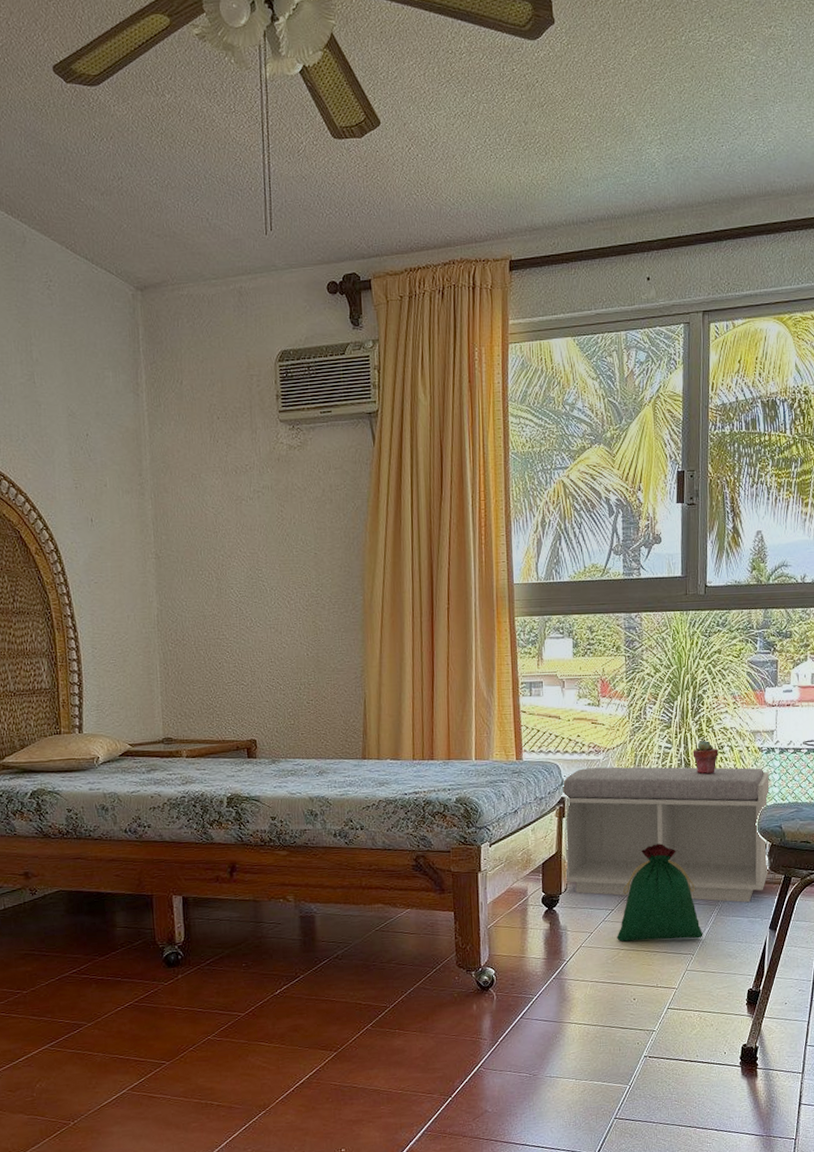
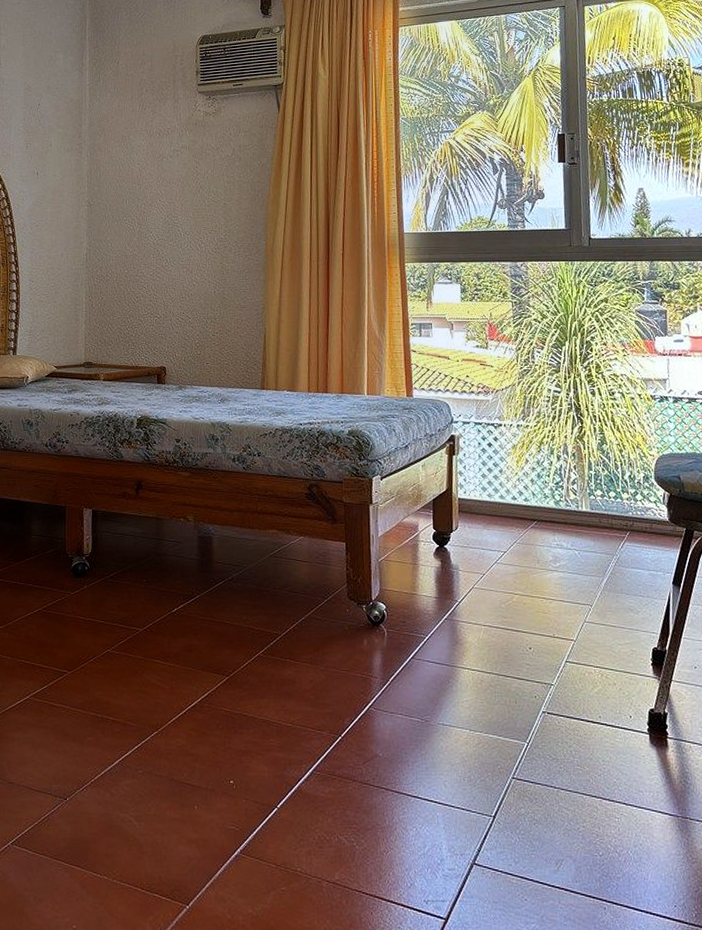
bench: present [562,766,770,903] -> none [451,408,669,555]
bag: present [617,843,703,942] -> none [510,487,601,589]
potted succulent: present [692,741,718,775] -> none [582,386,610,420]

